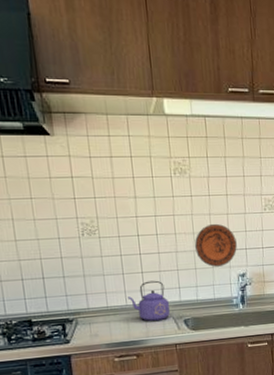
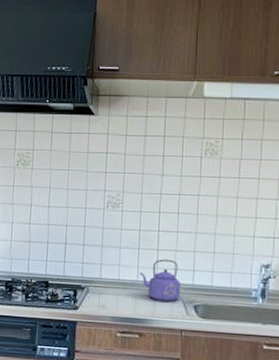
decorative plate: present [194,223,237,267] -> none [216,207,264,254]

